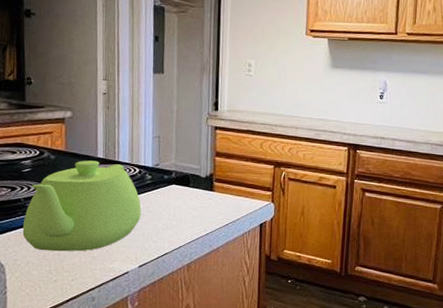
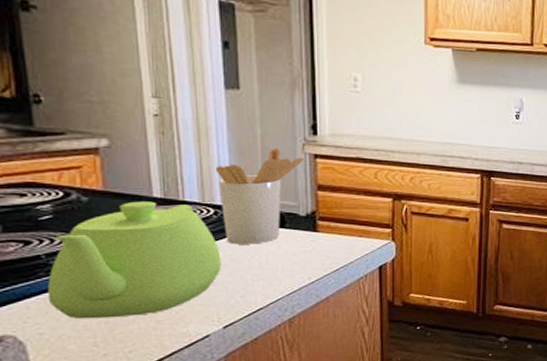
utensil holder: none [142,120,207,199] -> present [215,147,304,245]

